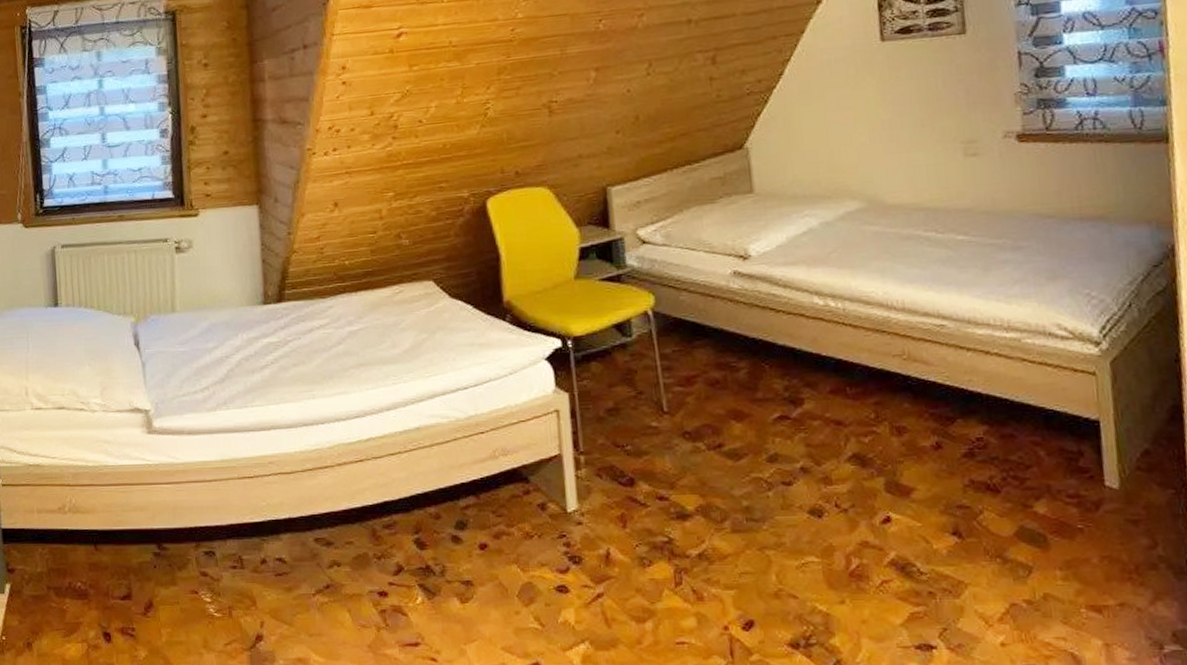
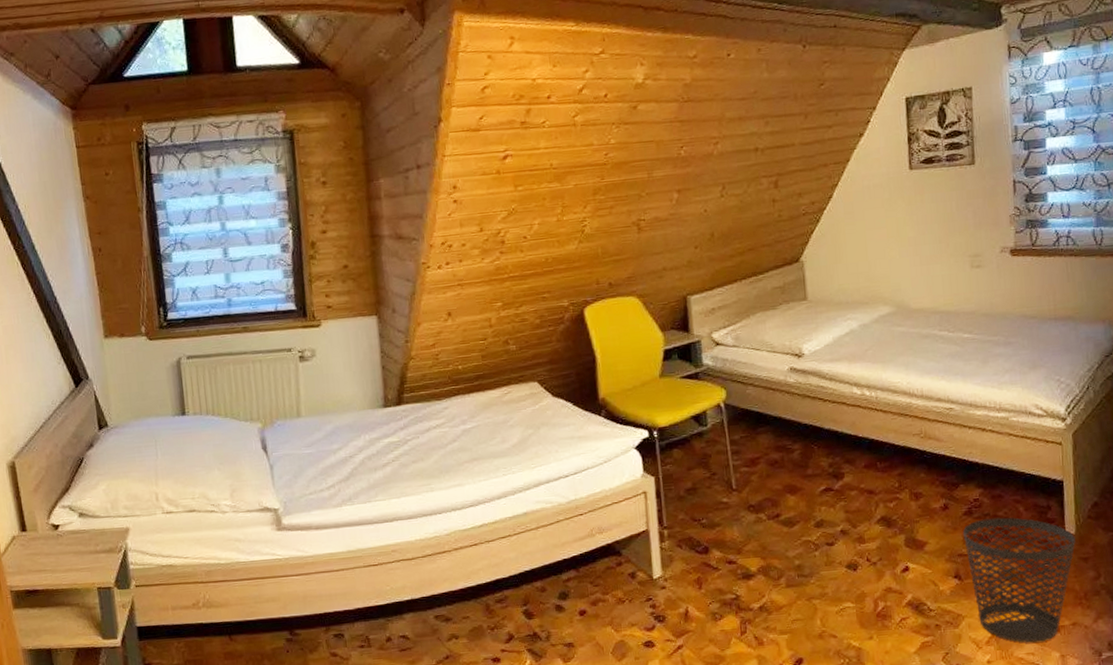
wastebasket: none [962,462,1120,624] -> present [962,517,1076,643]

